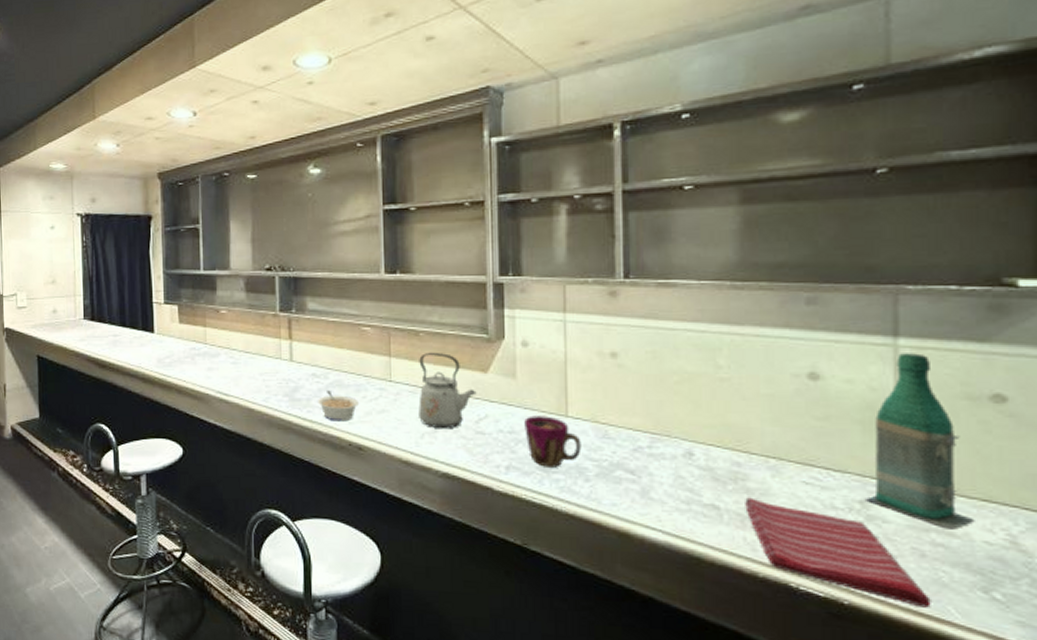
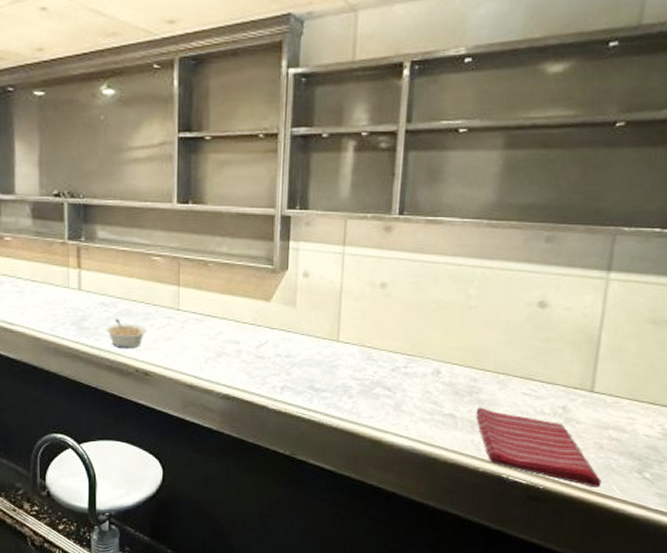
kettle: present [418,352,477,430] -> none [204,281,259,355]
cup: present [524,416,582,468] -> none [300,341,349,387]
bottle: present [864,353,975,530] -> none [566,285,642,427]

